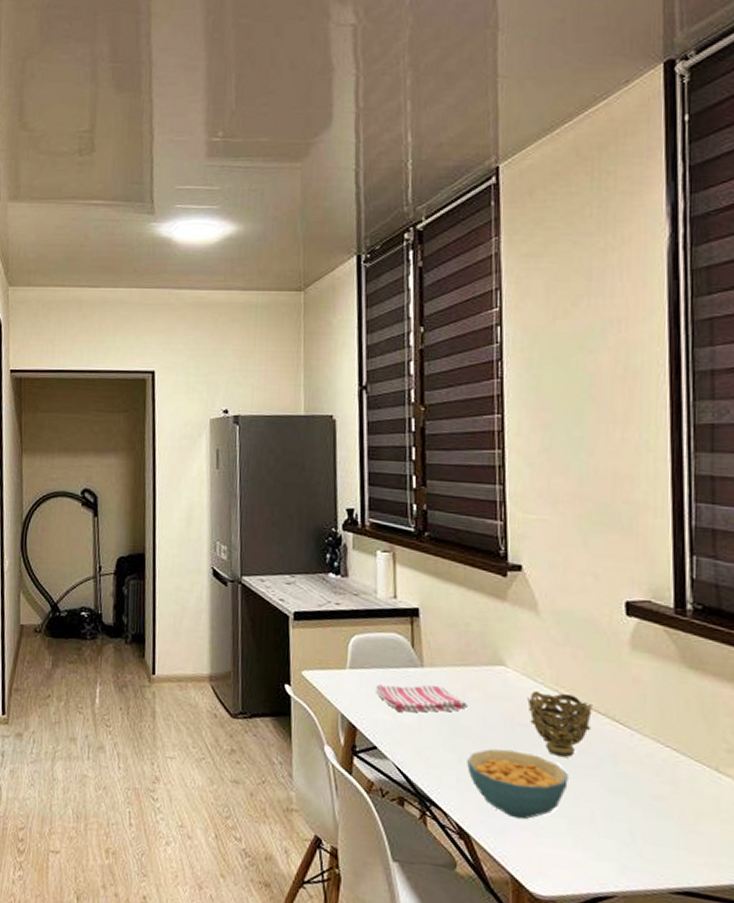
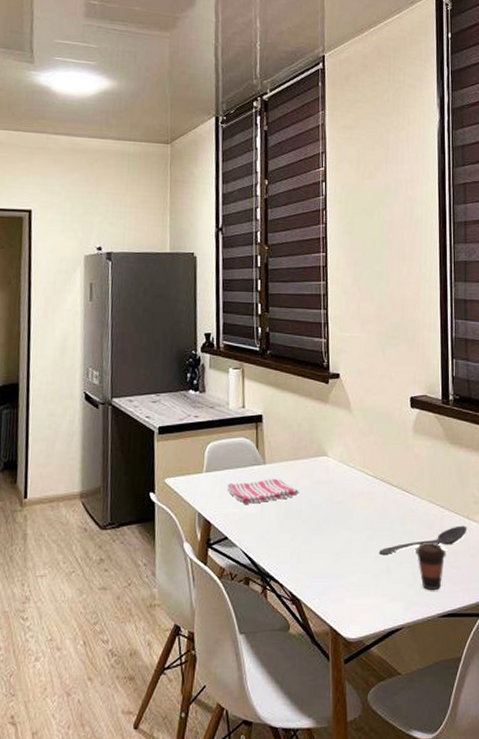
cereal bowl: present [467,748,568,820] -> none [298,524,371,580]
decorative bowl: present [527,691,592,757] -> none [343,473,388,524]
stirrer: none [578,778,716,802] -> present [378,525,467,554]
coffee cup: none [634,792,682,857] -> present [416,543,446,590]

